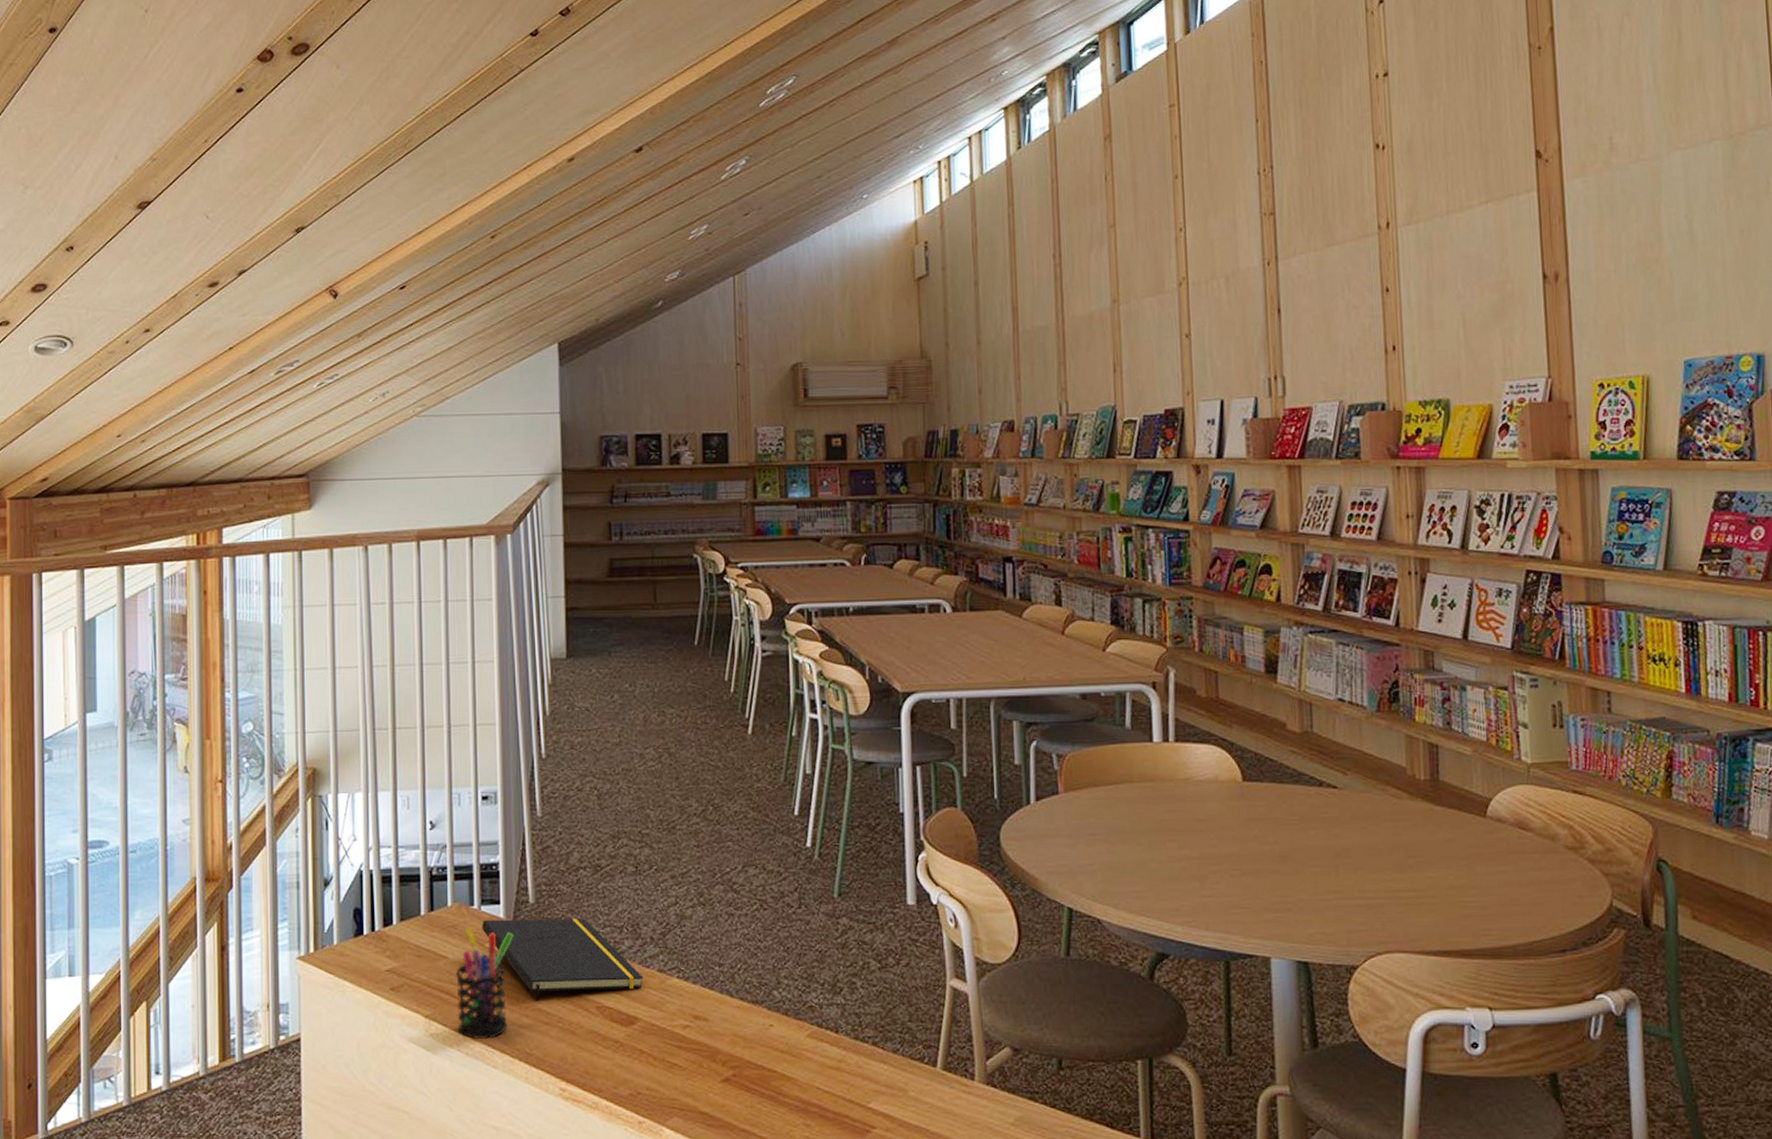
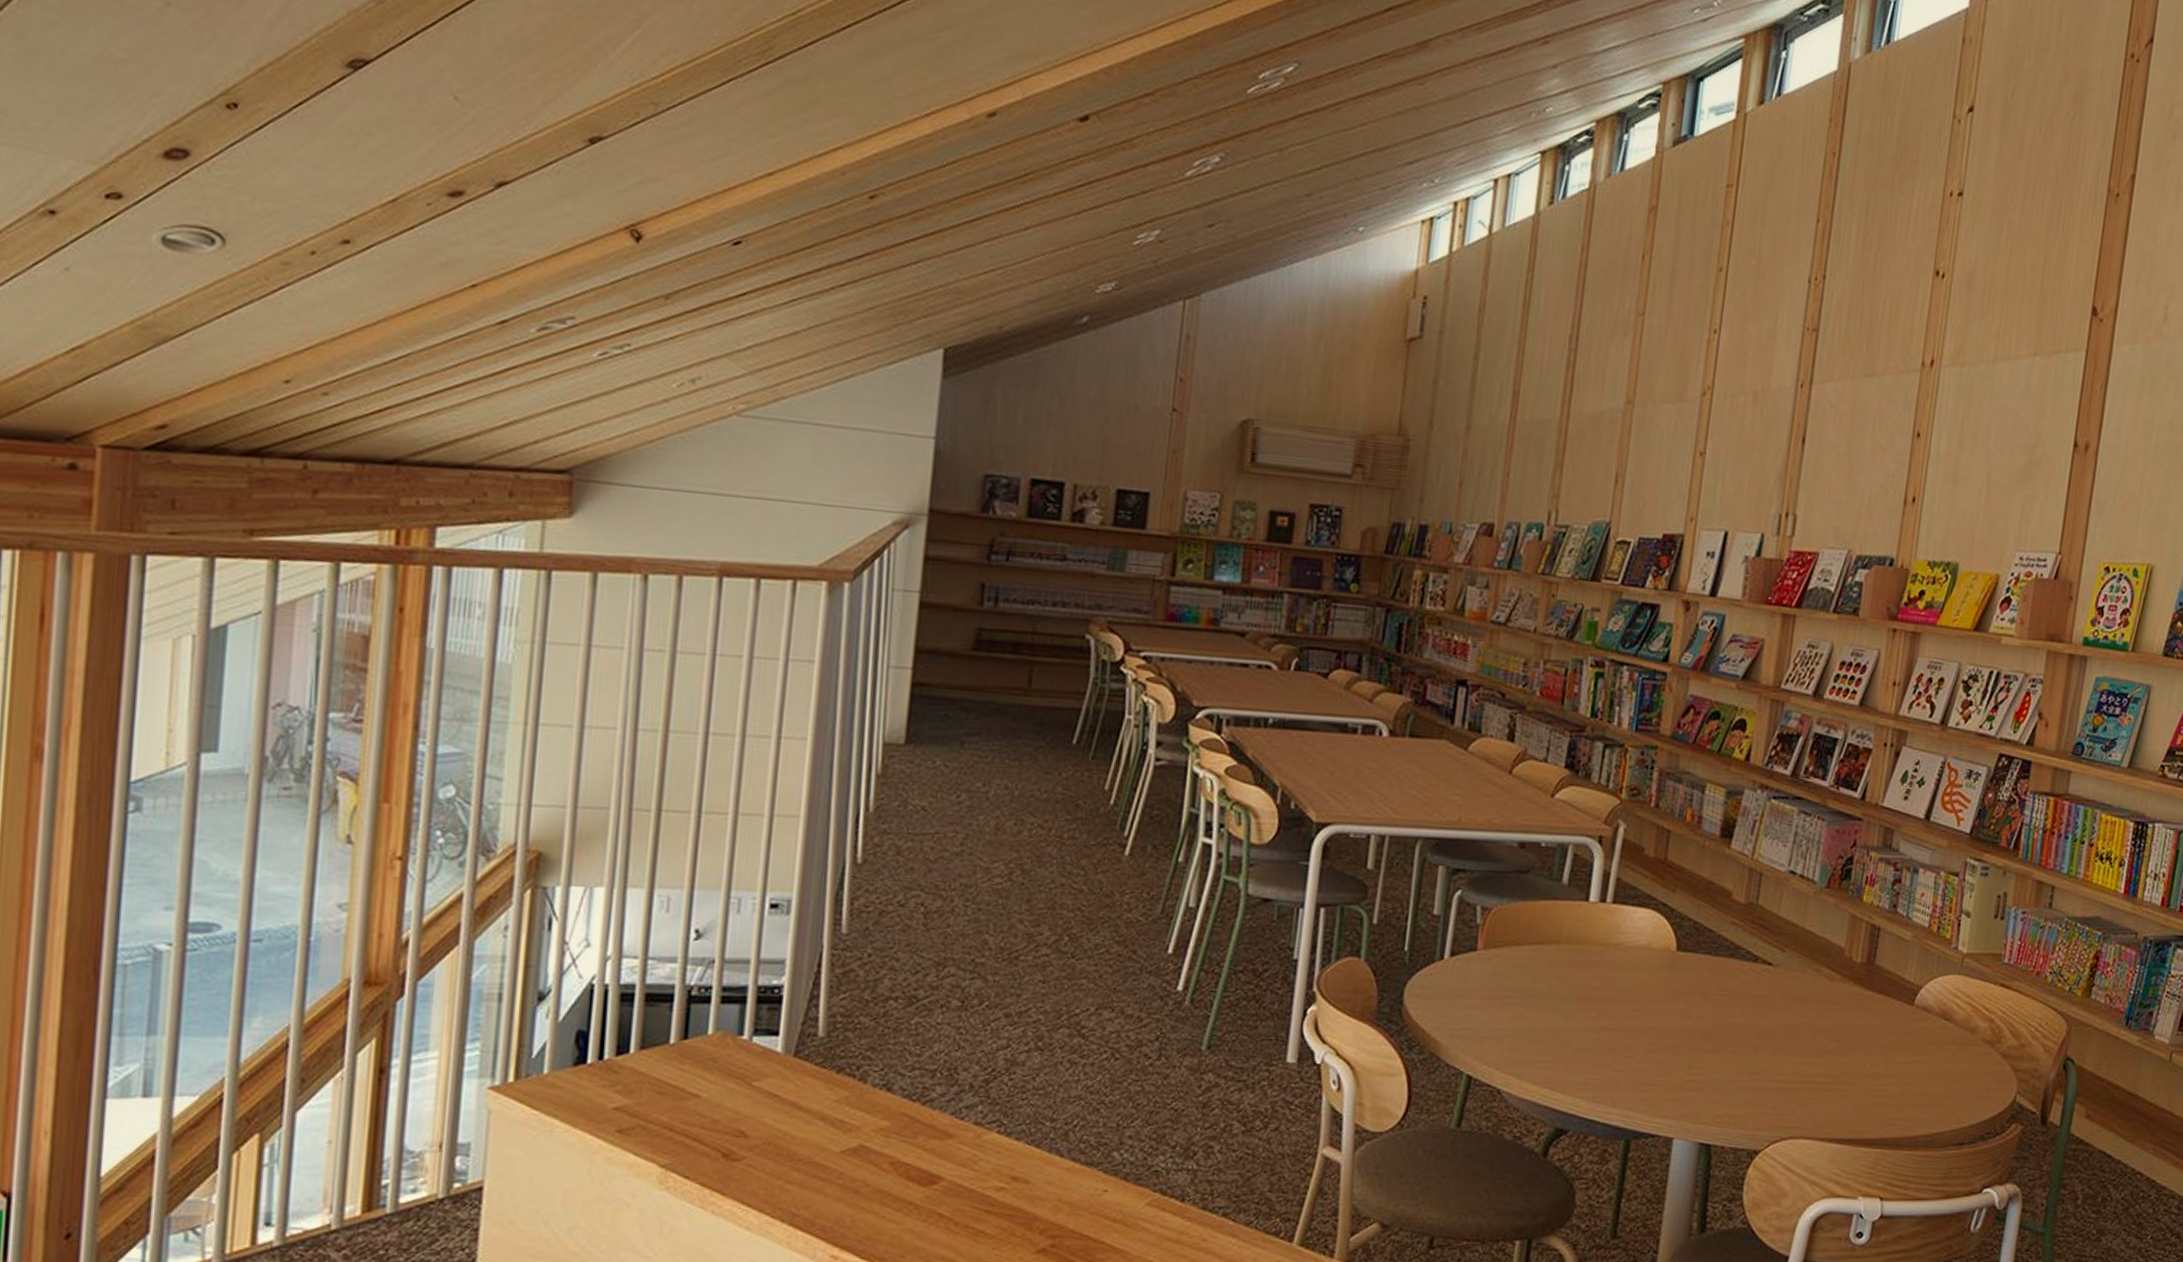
pen holder: present [456,926,513,1040] -> none [703,1060,792,1197]
notepad: present [482,918,644,1002] -> none [751,1053,955,1154]

